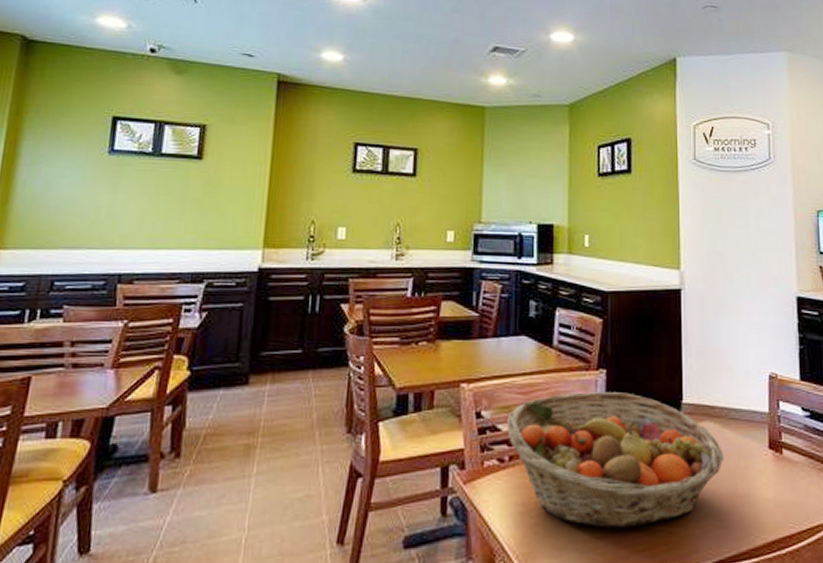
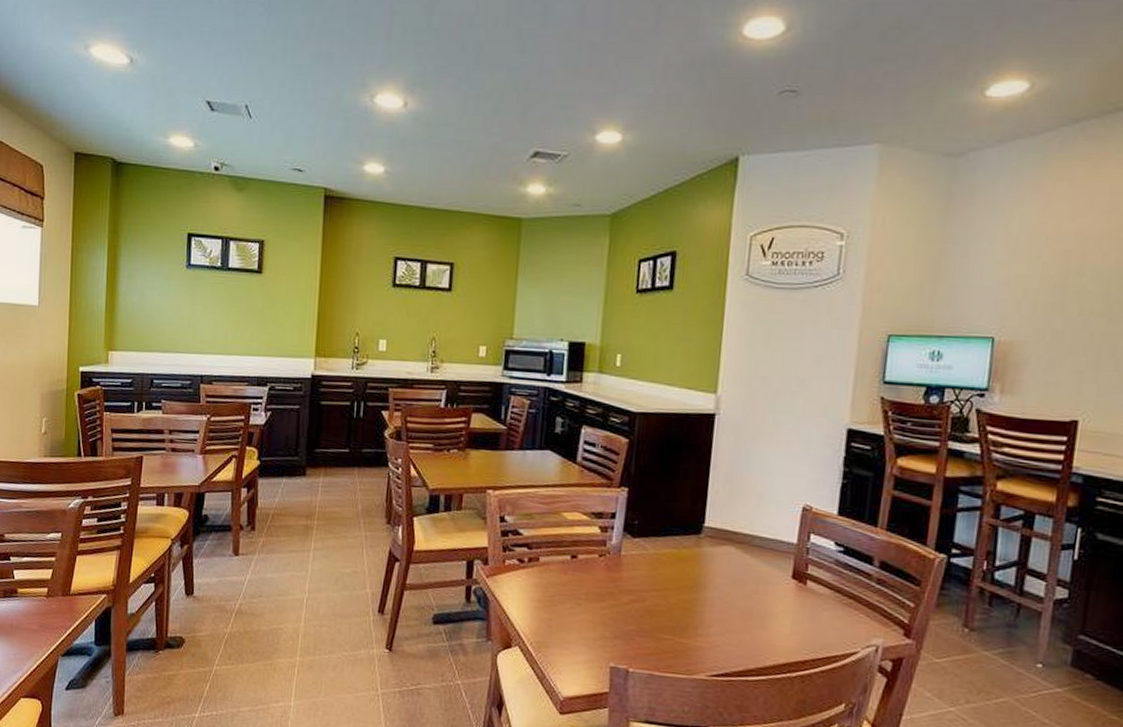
fruit basket: present [506,392,724,528] -> none [527,506,743,633]

